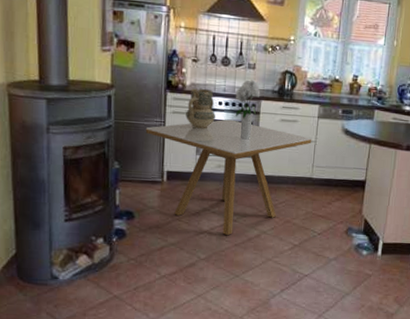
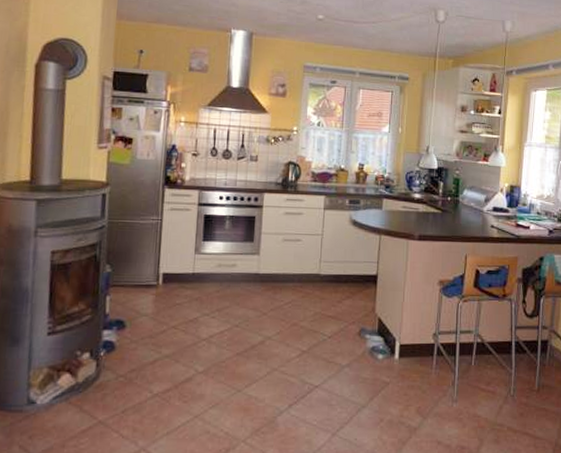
dining table: present [145,119,312,236] -> none [140,214,319,344]
ceramic jug: present [186,88,215,129] -> none [184,183,216,226]
bouquet: present [235,79,261,140] -> none [236,171,263,236]

